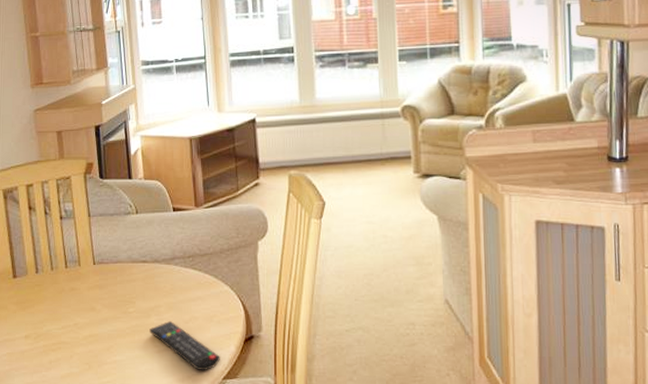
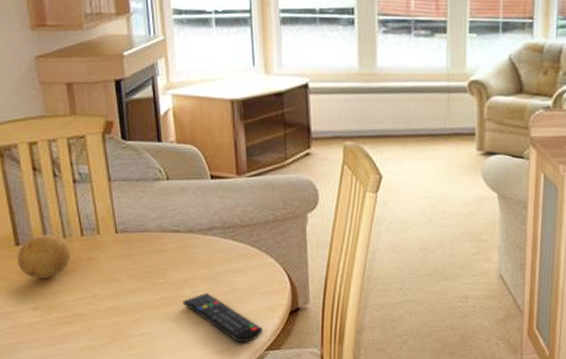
fruit: none [13,267,57,309] -> present [16,235,71,279]

